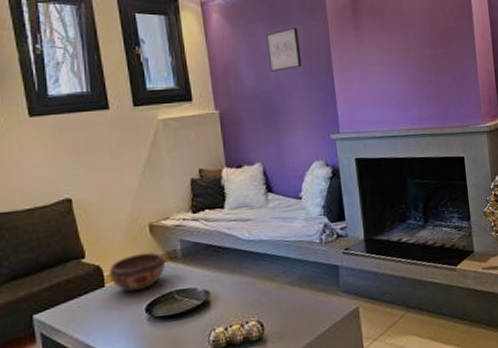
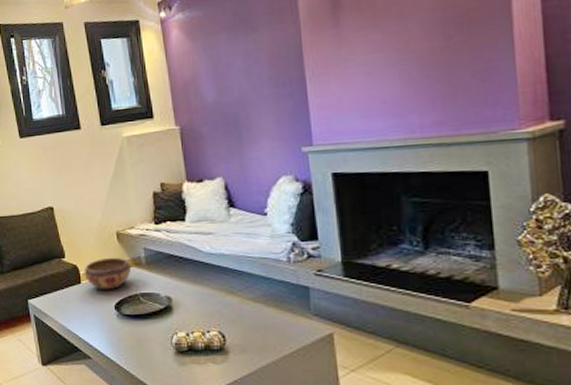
wall art: present [266,27,302,72] -> none [228,33,268,83]

